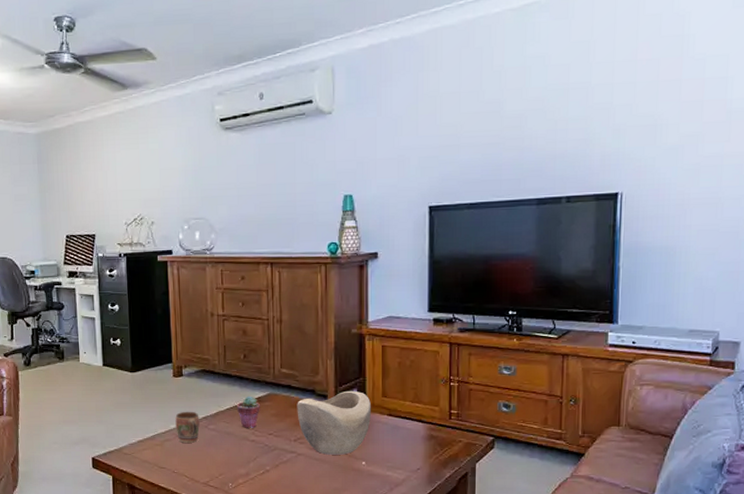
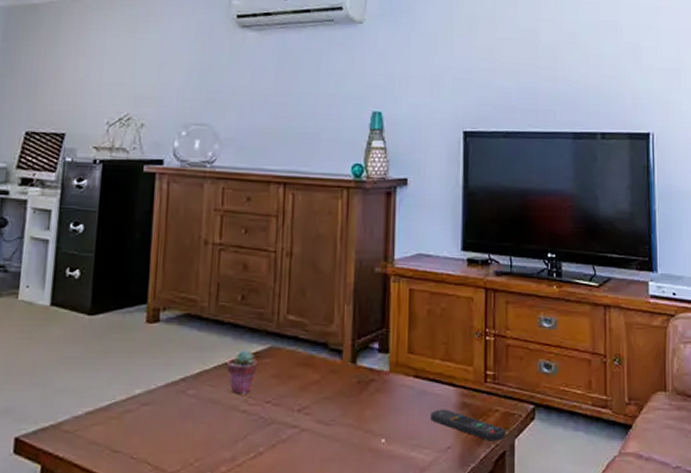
mug: present [175,411,200,443] -> none [141,370,176,415]
decorative bowl: present [297,390,371,455] -> none [303,344,394,430]
remote control: none [403,440,469,465] -> present [430,409,506,441]

